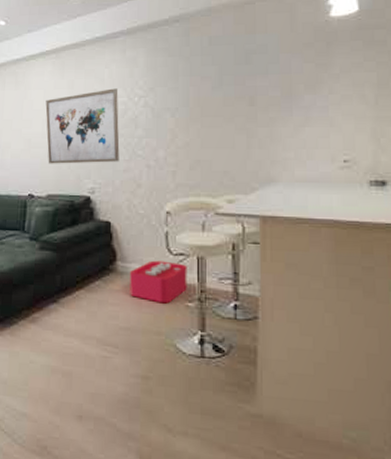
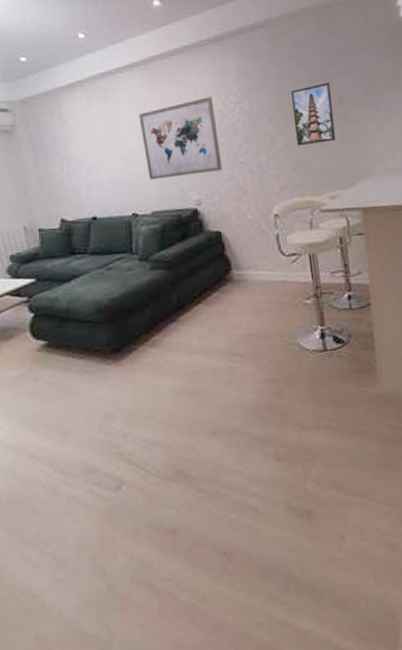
storage bin: present [129,260,187,304] -> none [245,263,303,305]
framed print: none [199,82,242,145] -> present [291,82,336,146]

